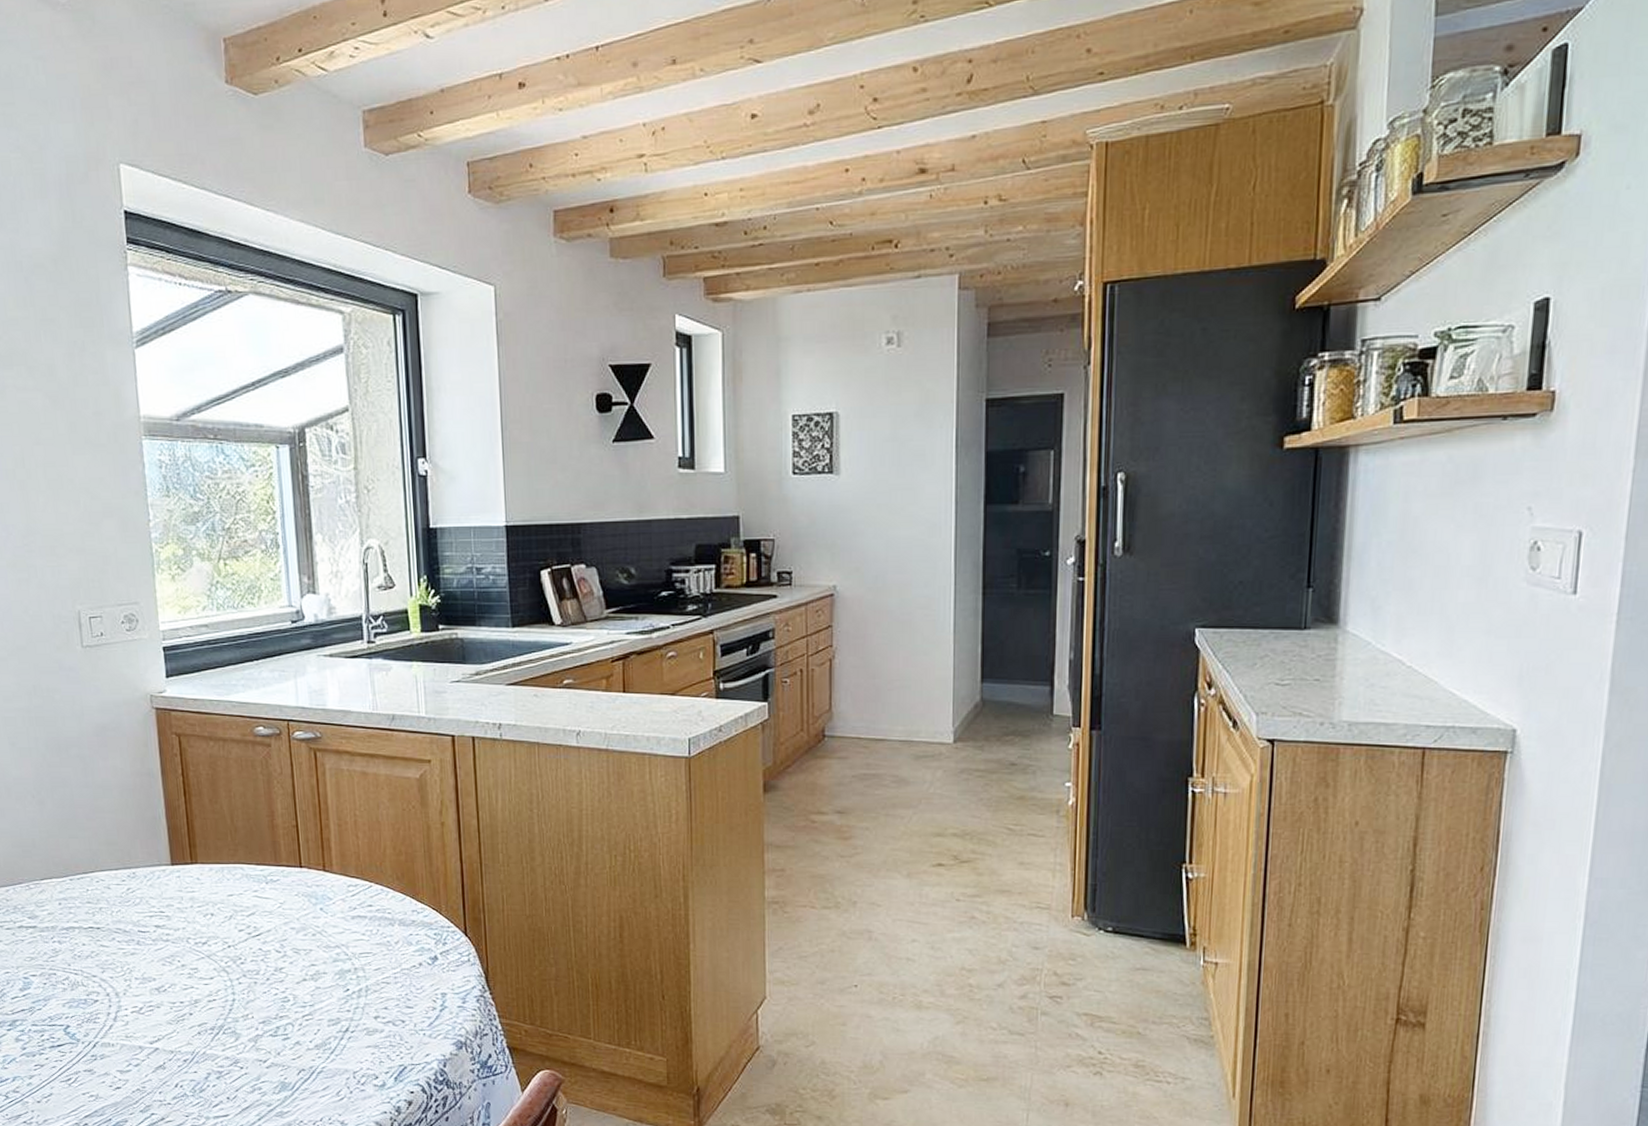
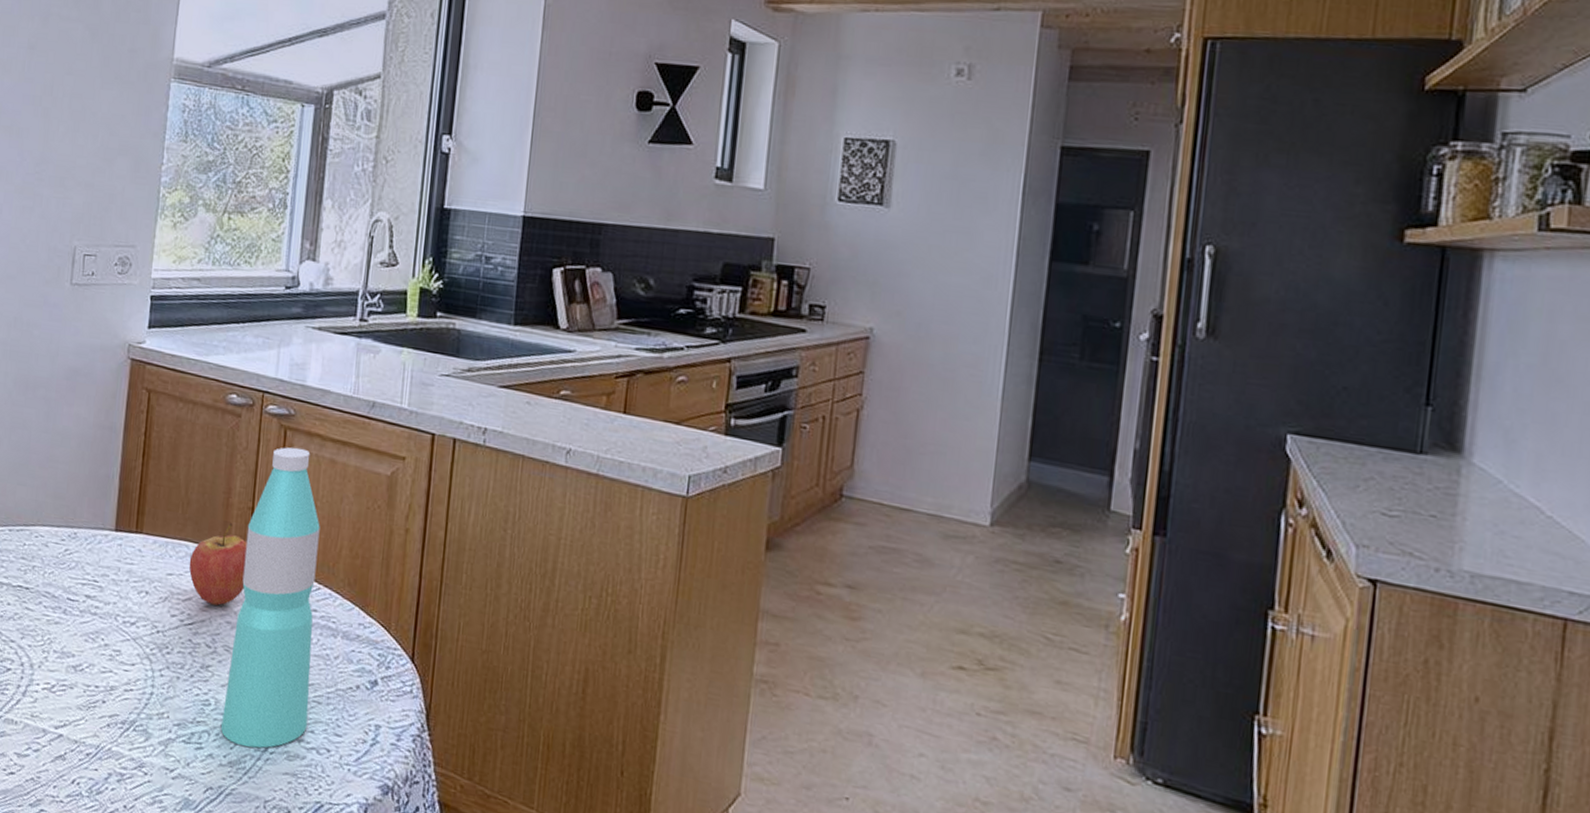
fruit: none [246,842,302,915] -> present [189,523,247,606]
water bottle: none [295,766,380,1031] -> present [221,447,320,749]

